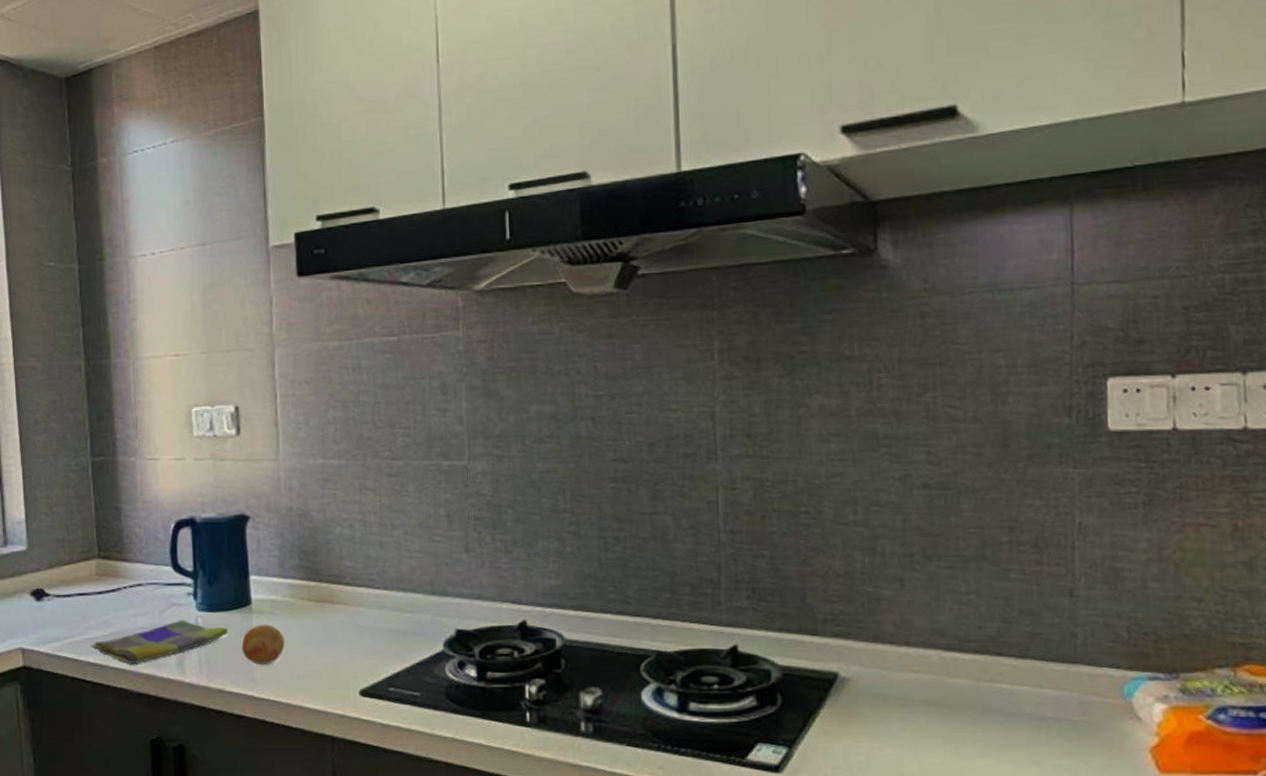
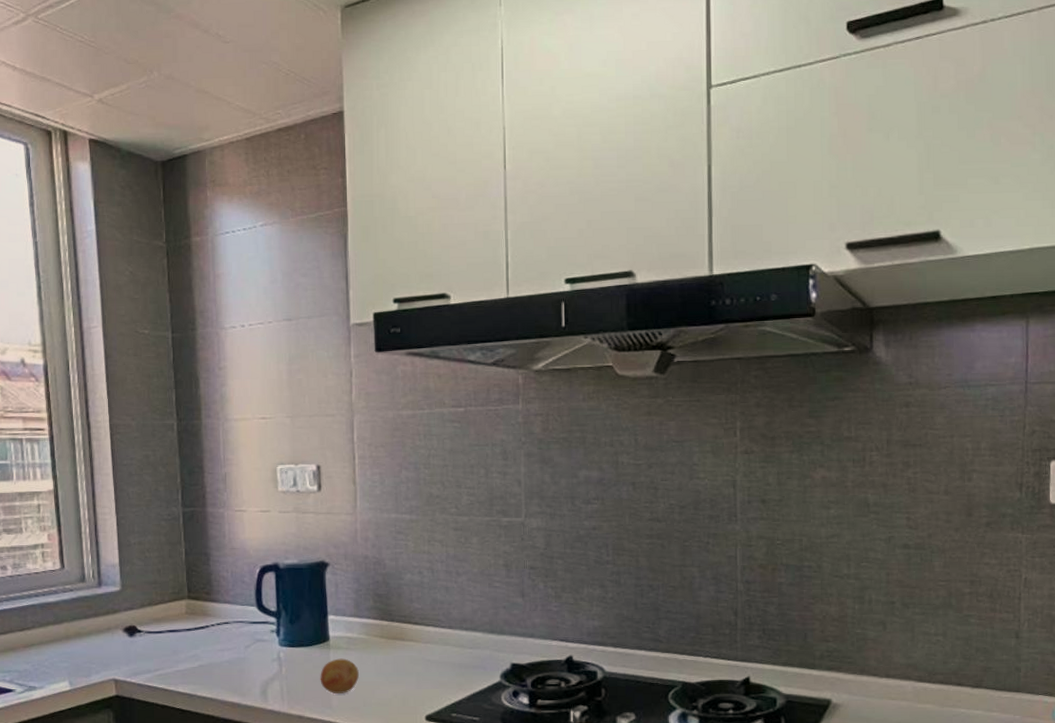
dish towel: present [90,620,229,665] -> none [180,654,308,694]

